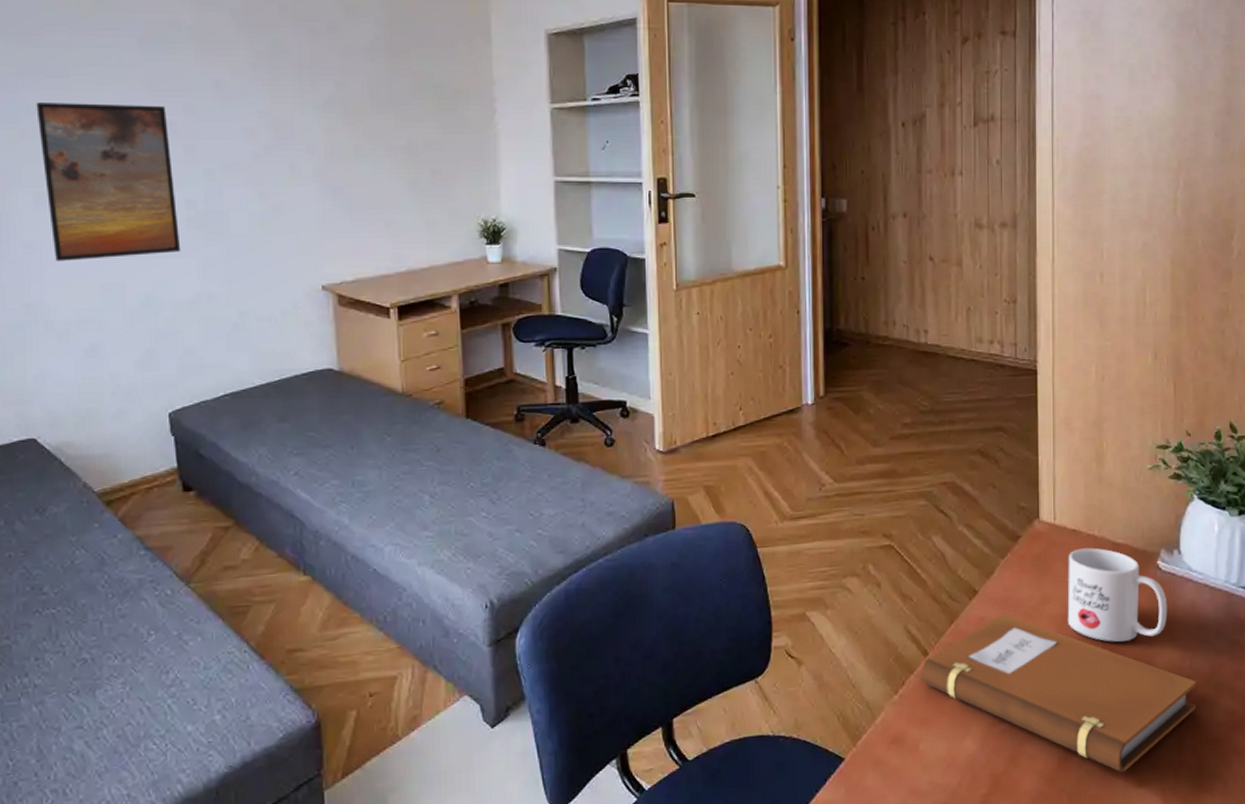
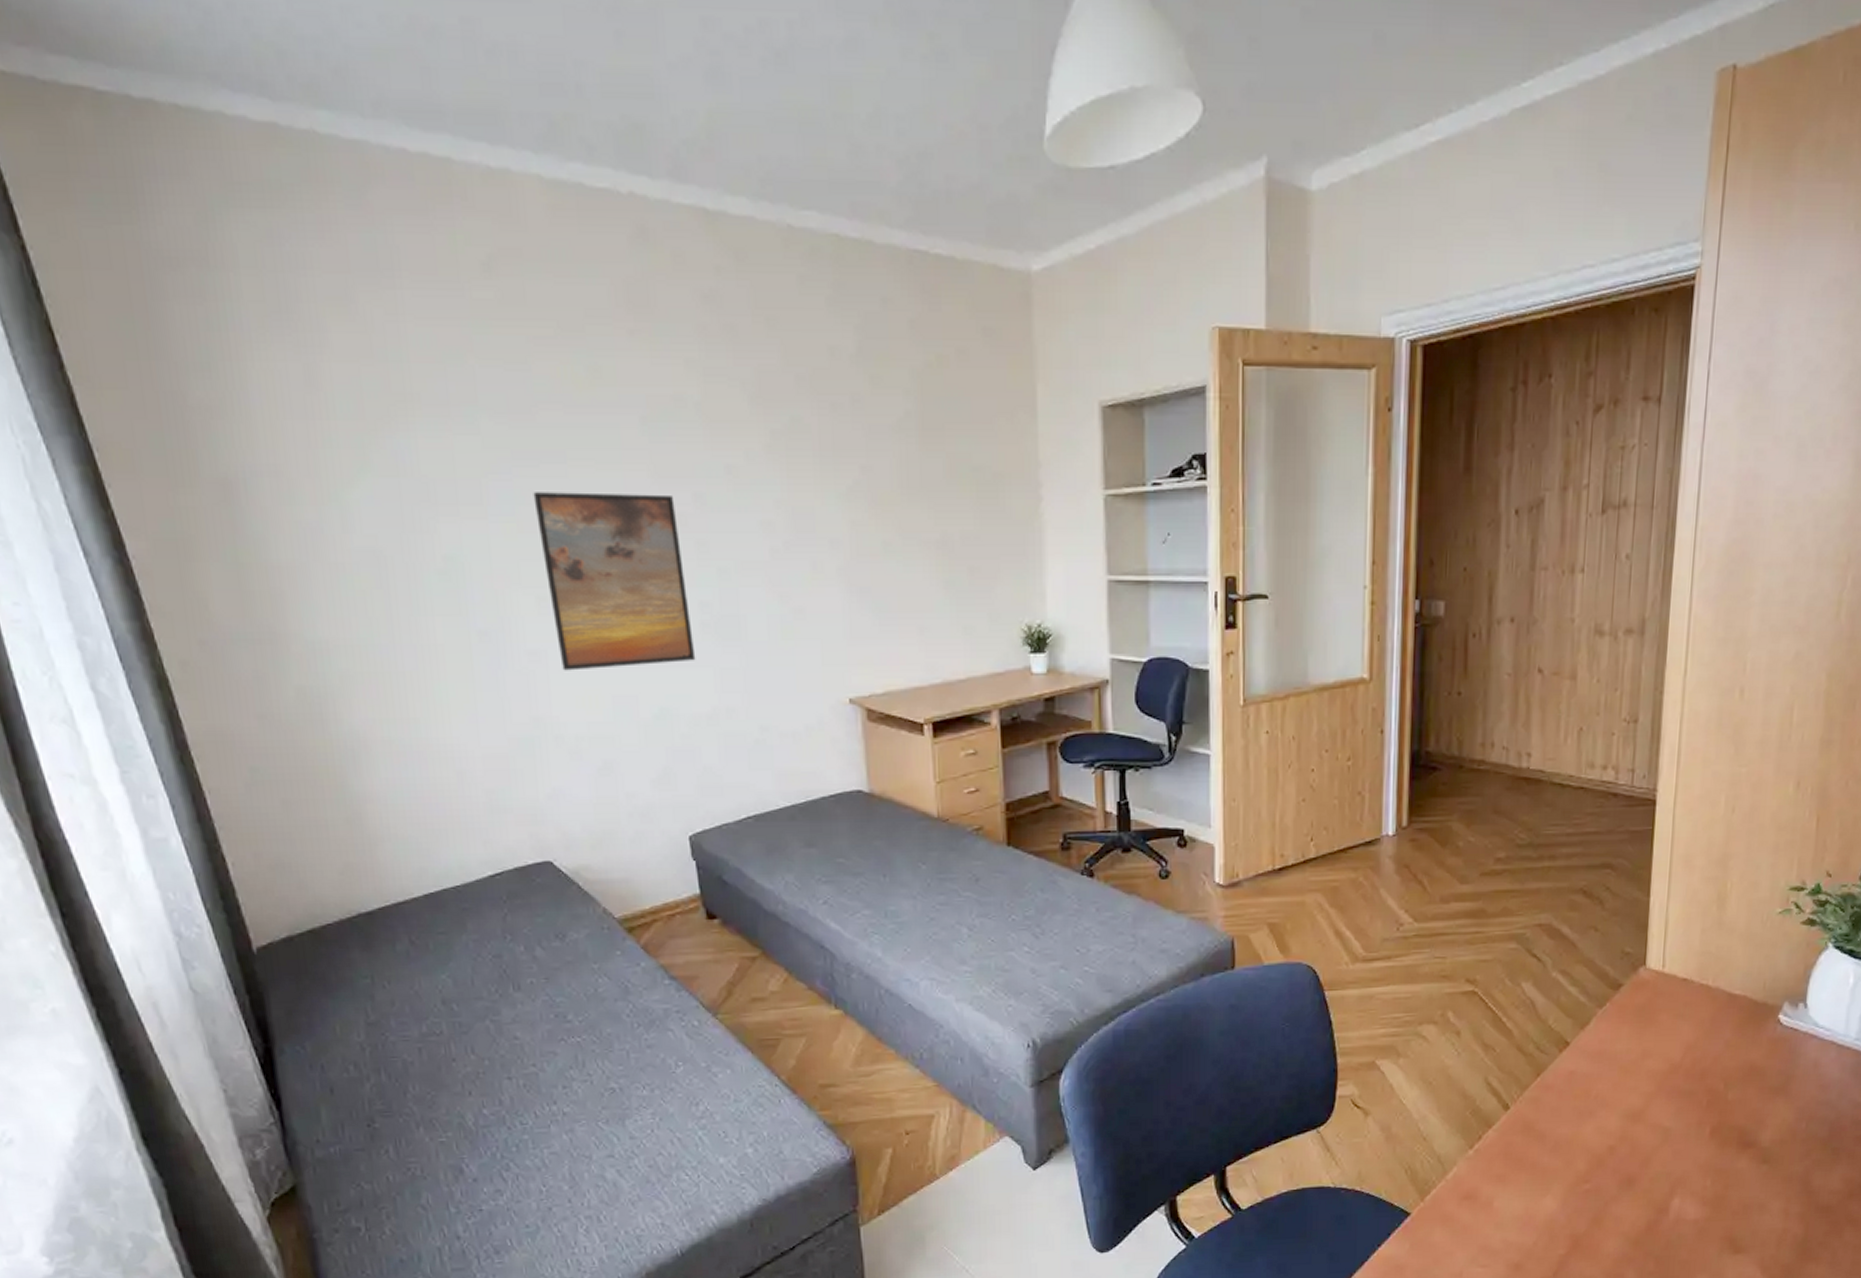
notebook: present [922,614,1197,773] -> none [1501,1068,1813,1238]
mug: present [1067,547,1167,643] -> none [1669,999,1786,1102]

